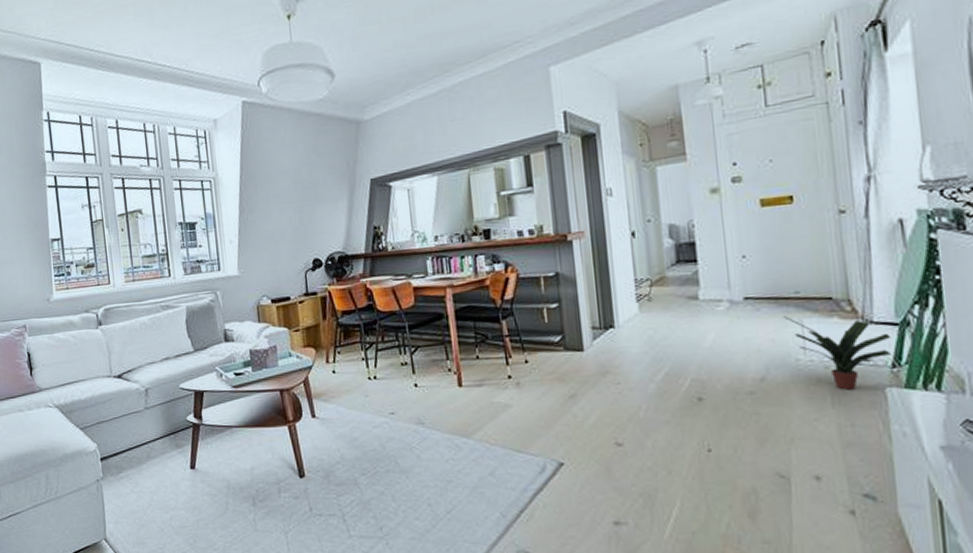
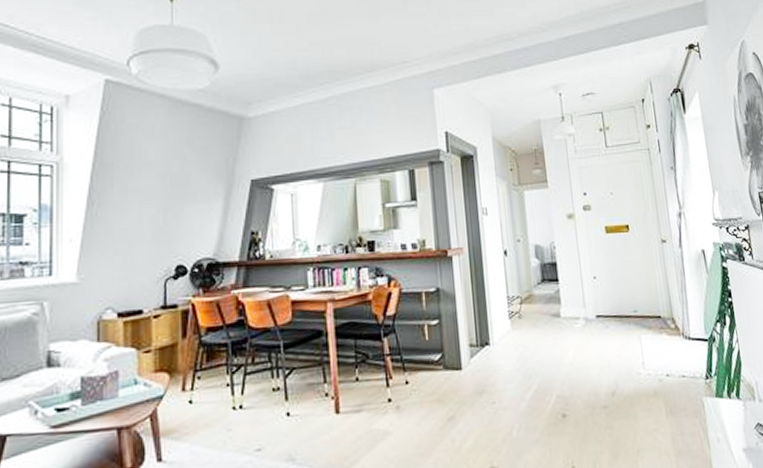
potted plant: present [784,316,892,390] -> none [627,333,705,401]

